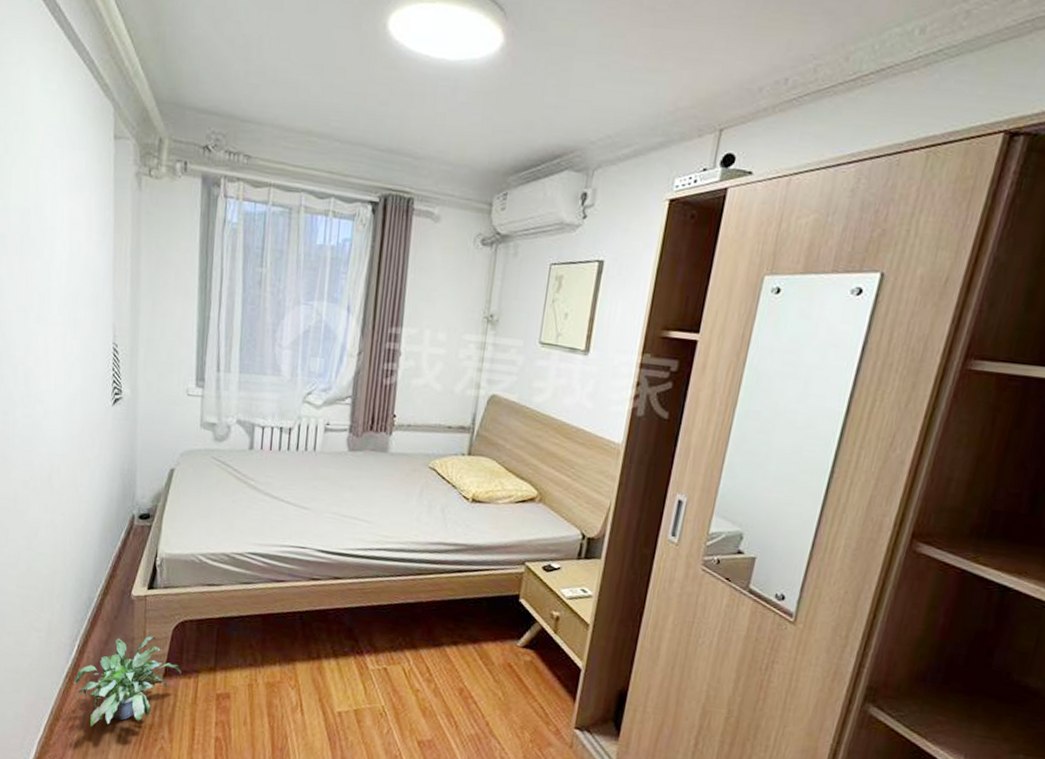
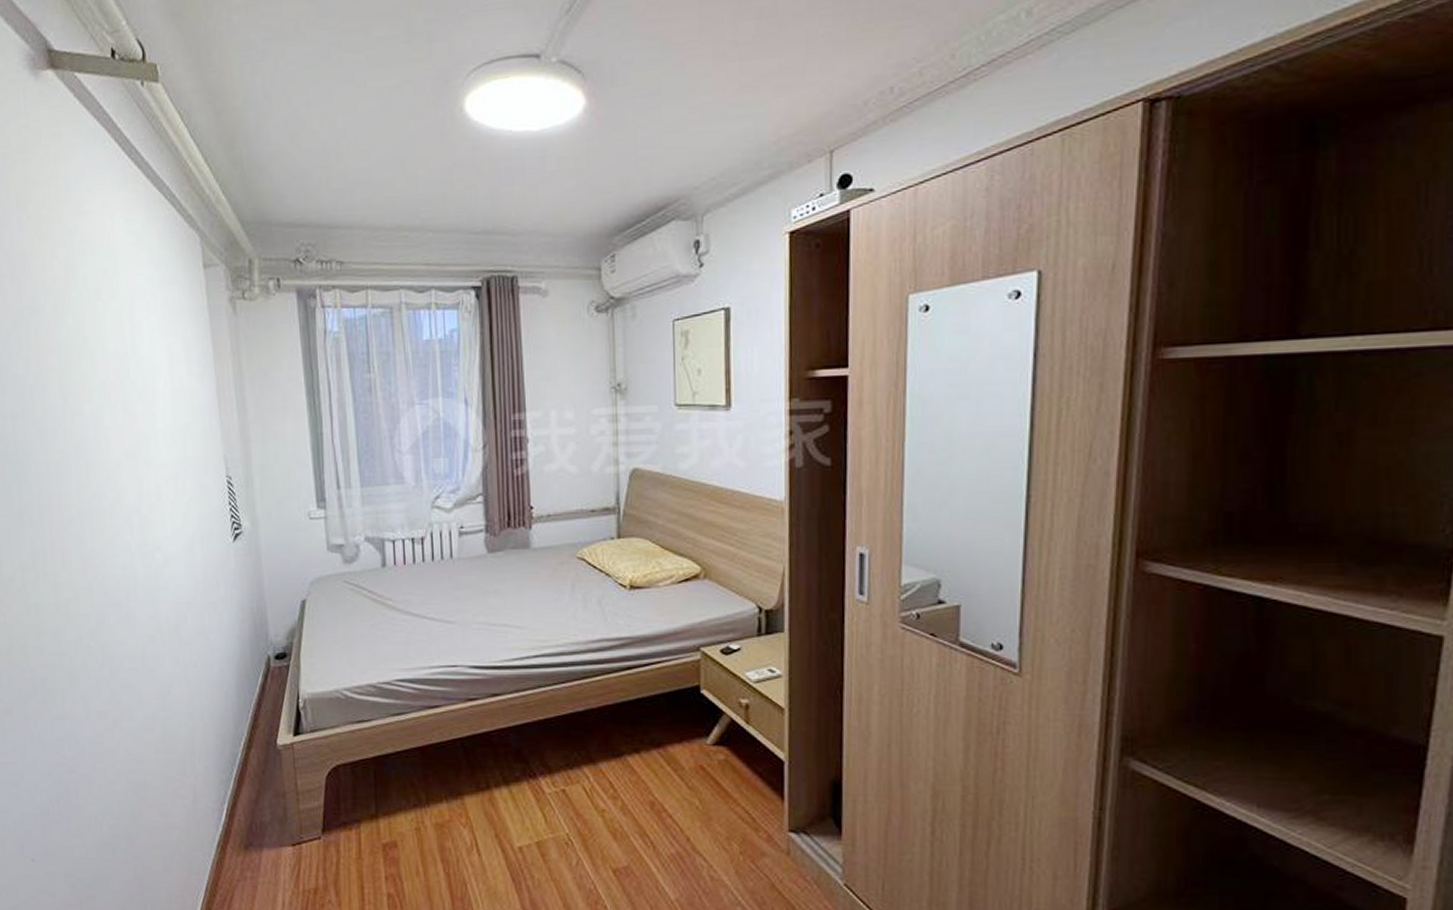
potted plant: present [73,636,182,728] -> none [226,787,341,900]

